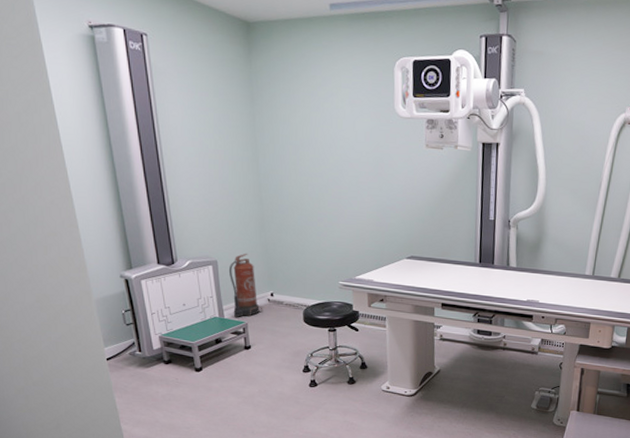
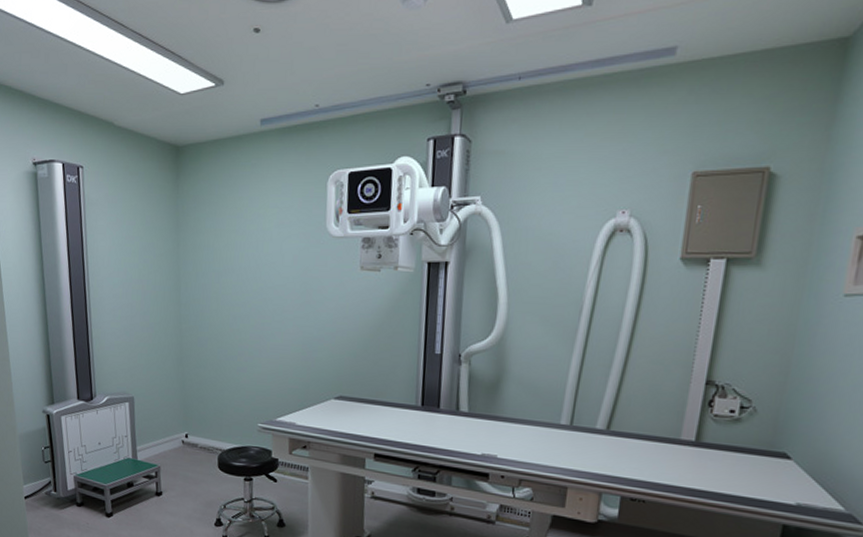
fire extinguisher: present [228,253,263,317] -> none [144,389,177,460]

